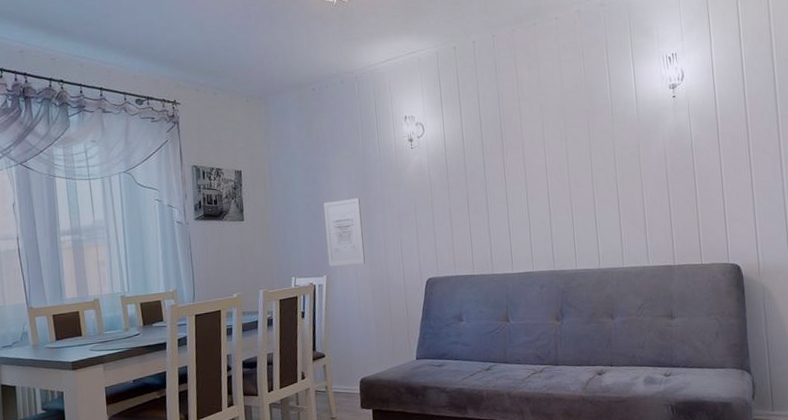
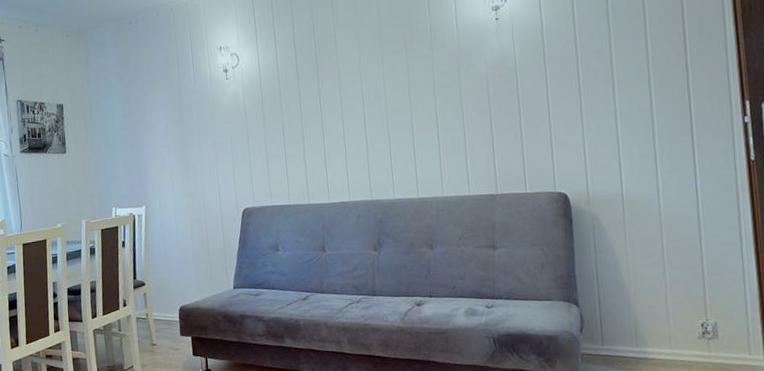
wall art: present [324,198,365,267] -> none [142,130,183,197]

